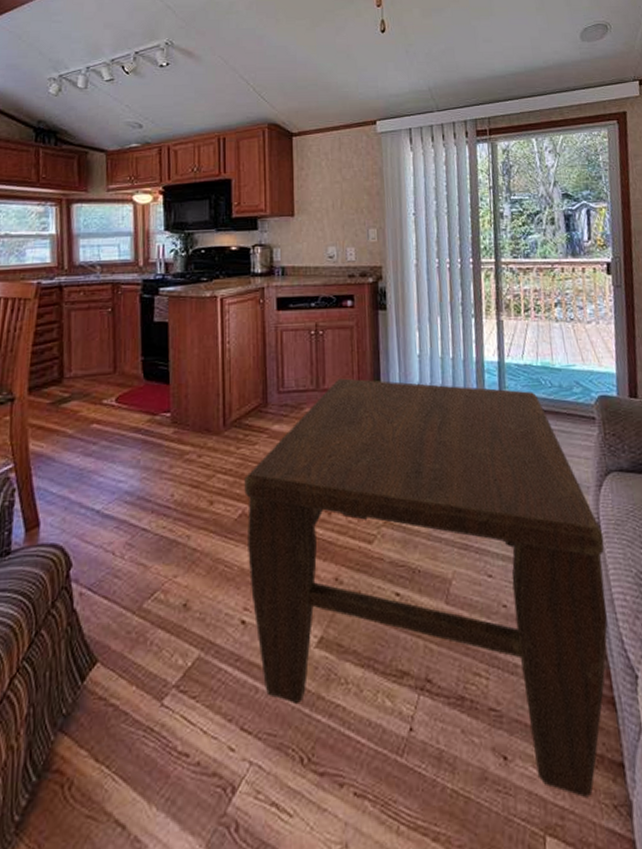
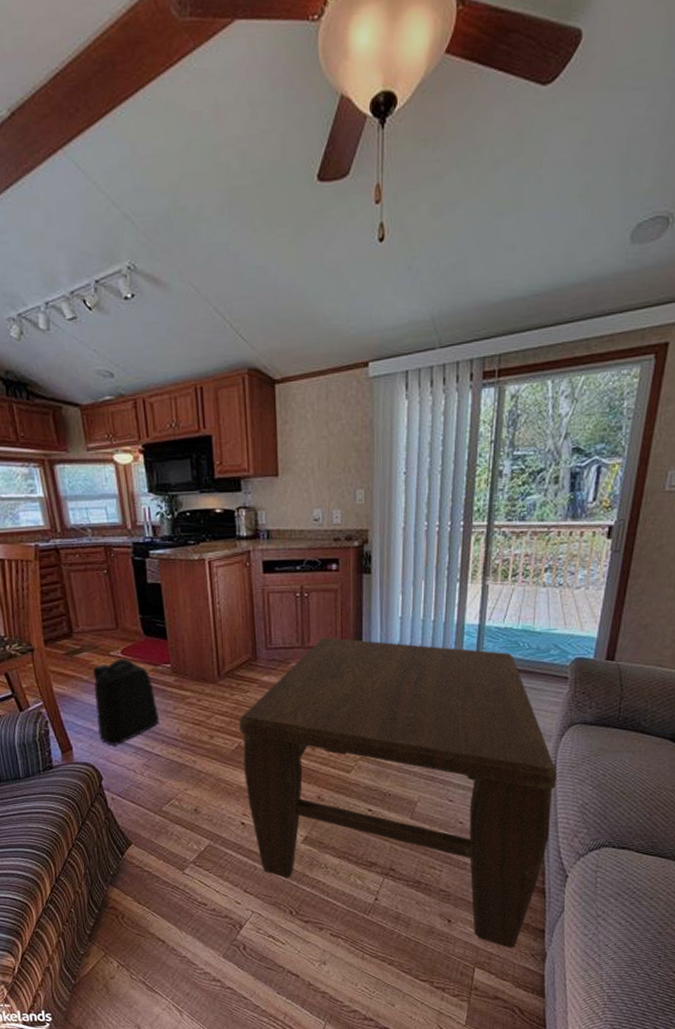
backpack: none [74,406,151,520] -> present [93,658,159,746]

